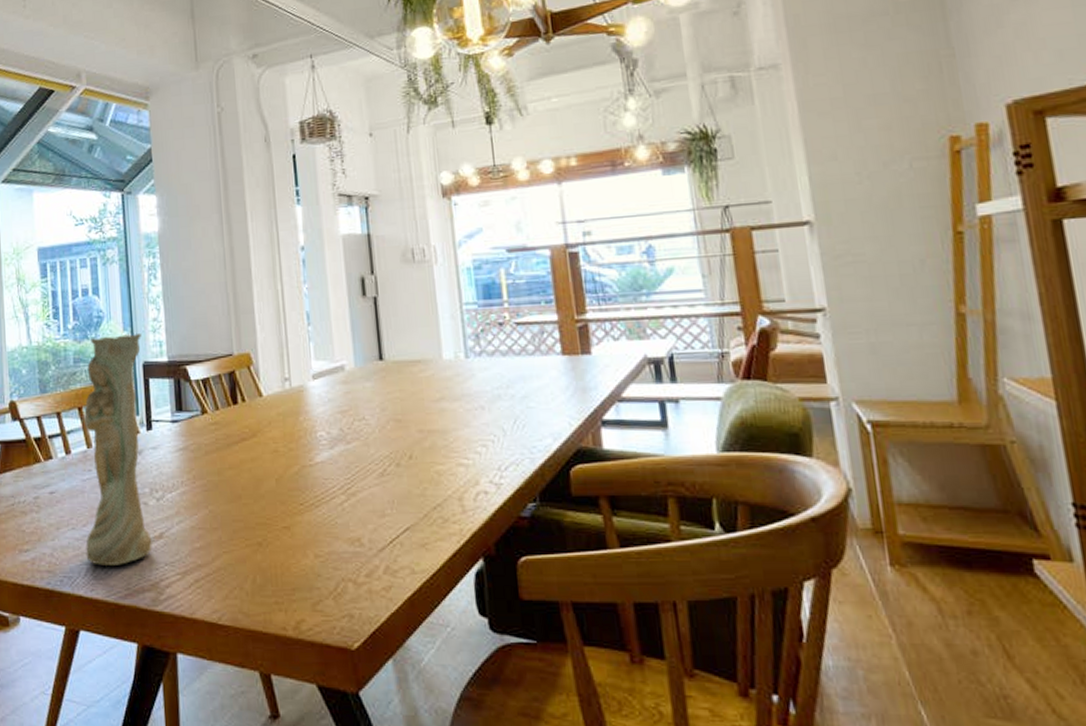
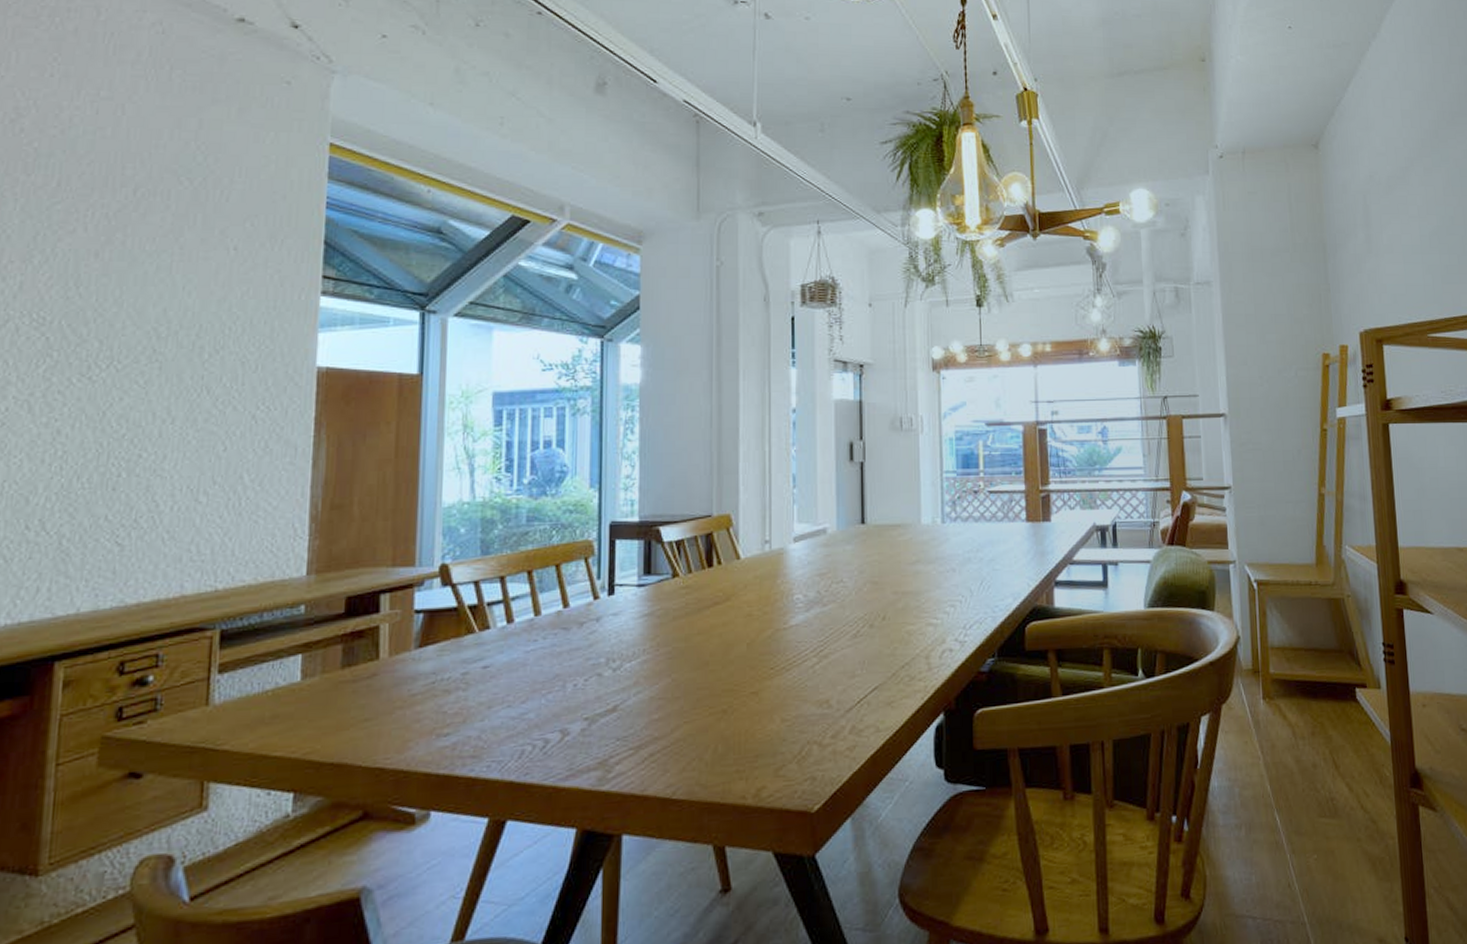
vase: present [84,334,152,565] -> none [522,491,611,746]

